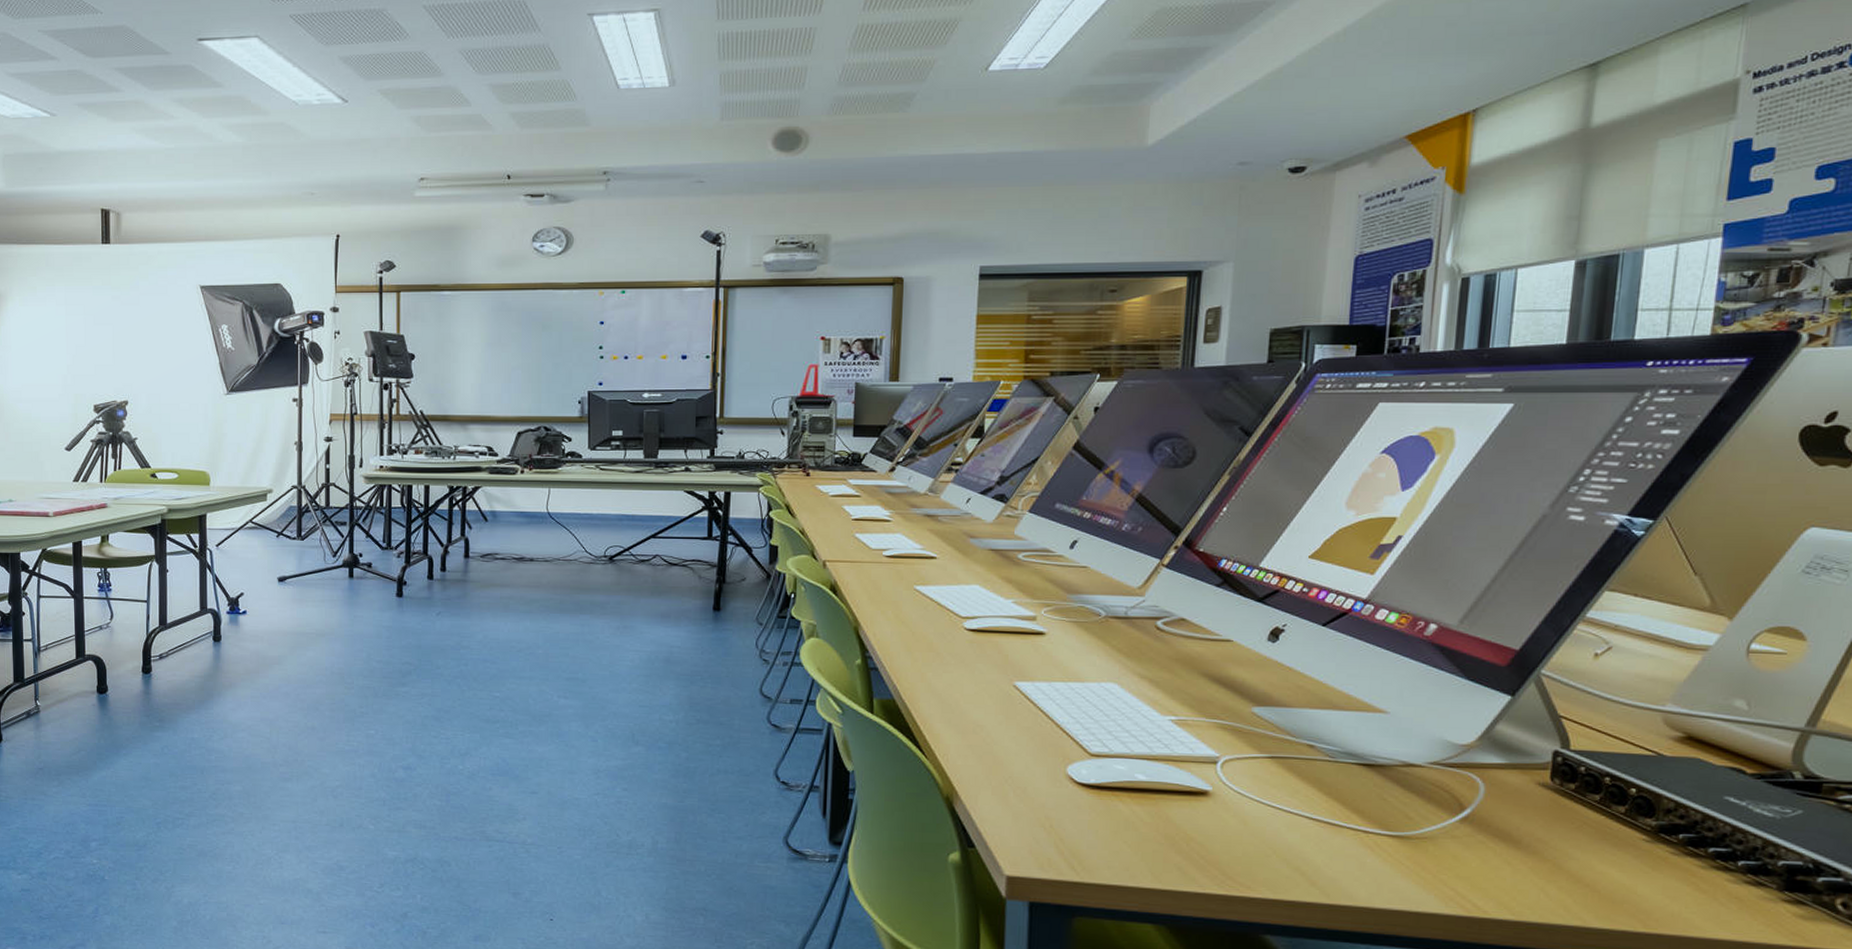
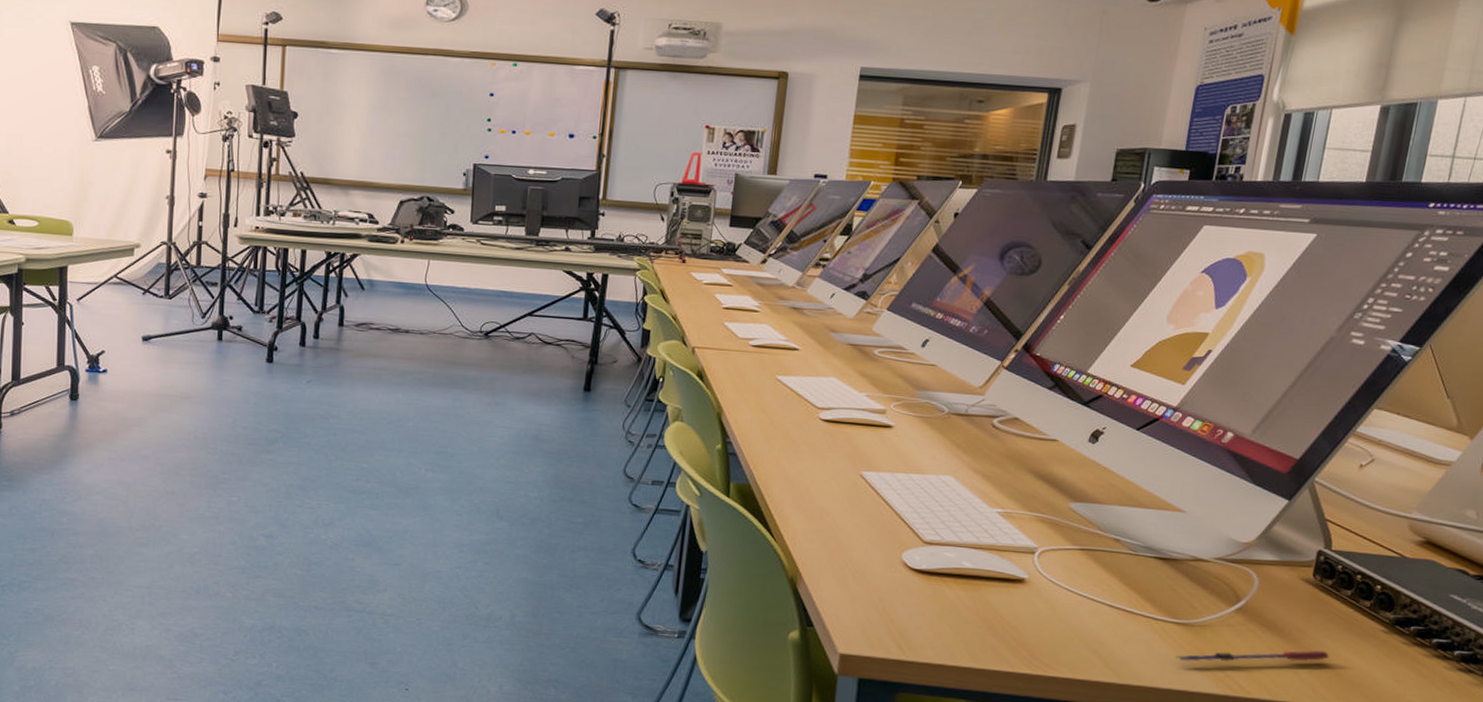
pen: none [1392,863,1581,879] -> present [1175,650,1329,663]

